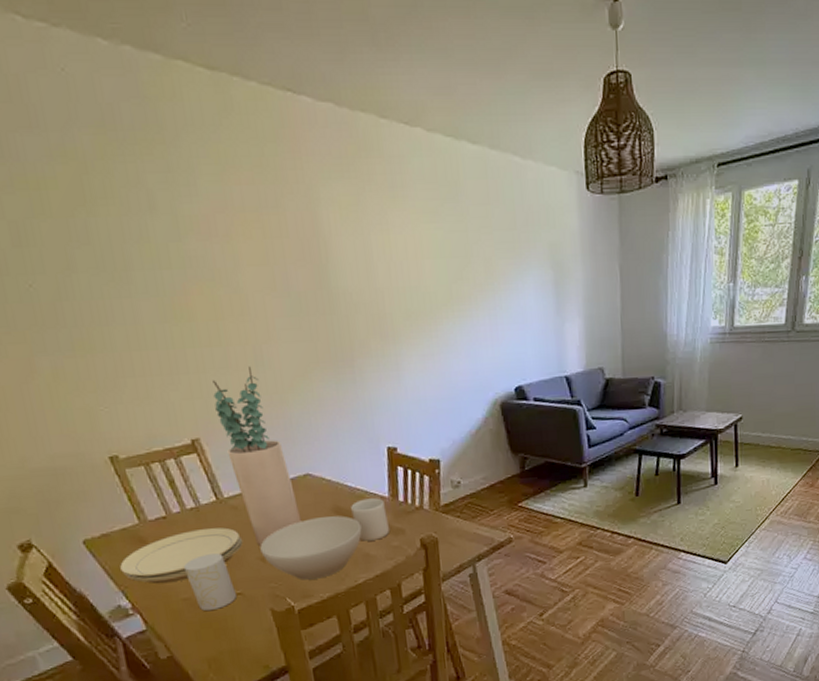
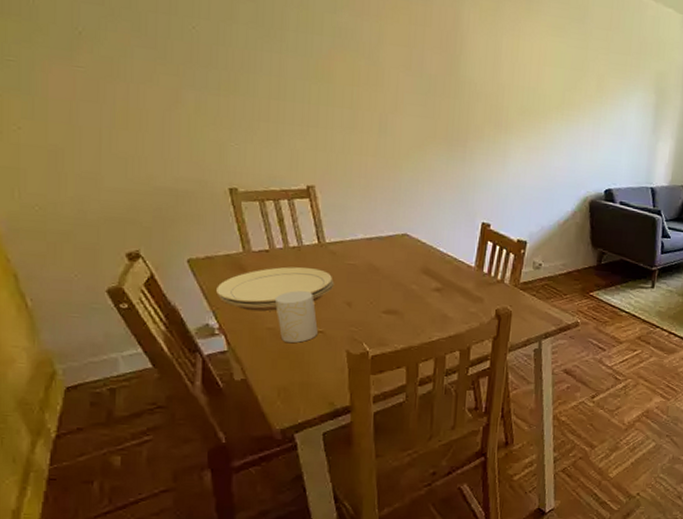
vase: present [213,366,302,547] -> none [335,130,392,292]
bowl: present [260,516,362,580] -> none [348,274,445,330]
mug: present [351,498,391,541] -> none [438,265,471,304]

